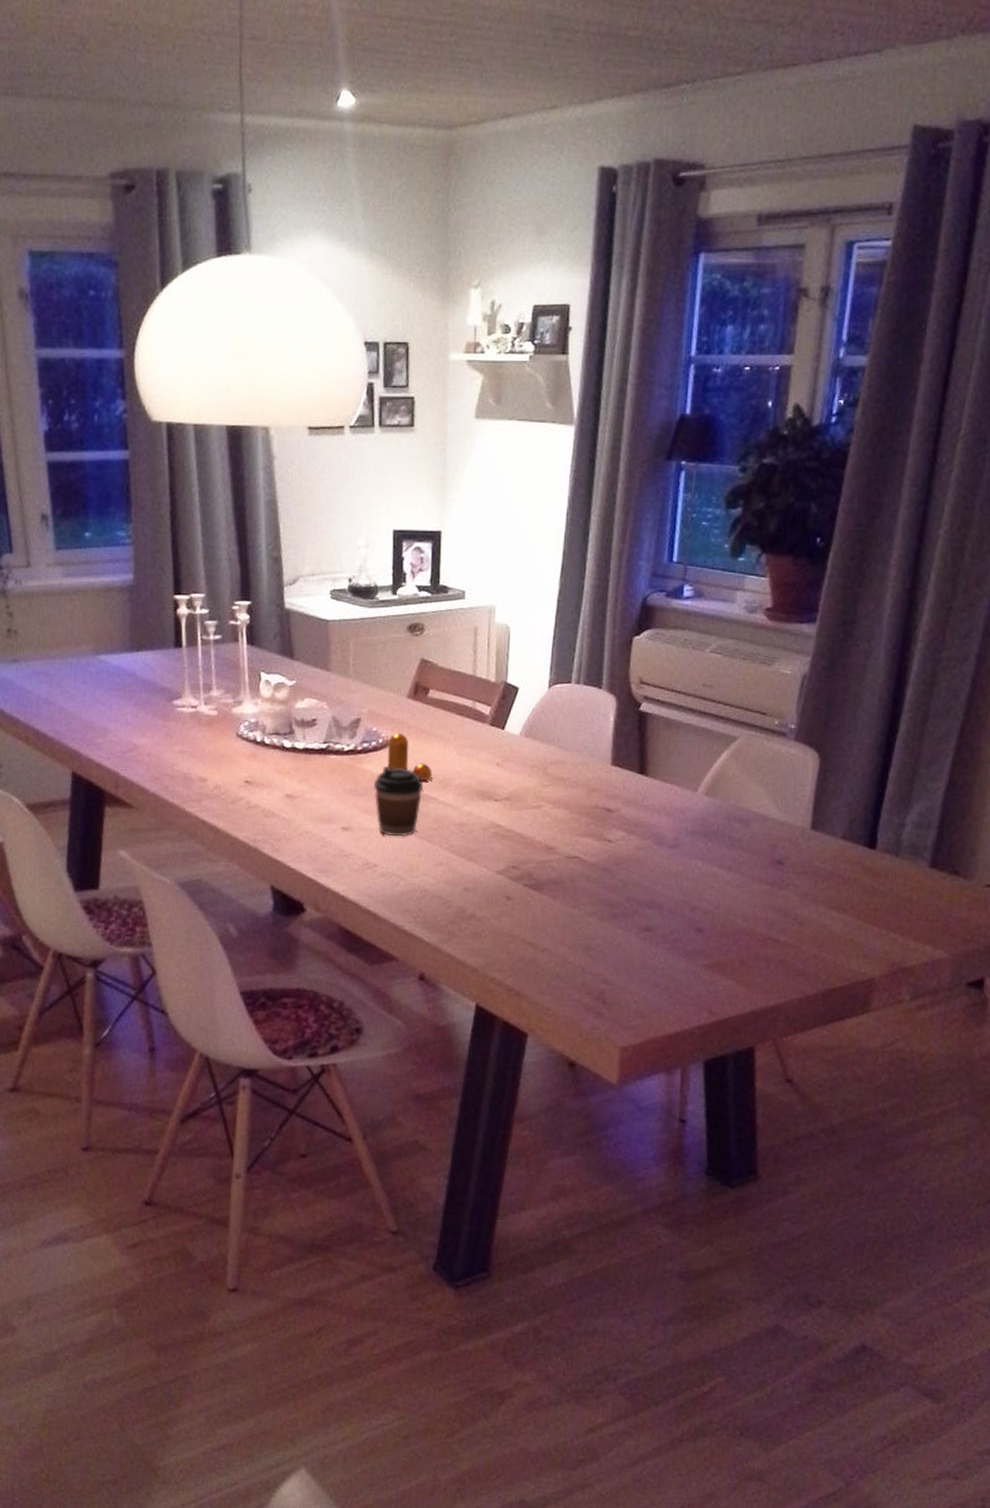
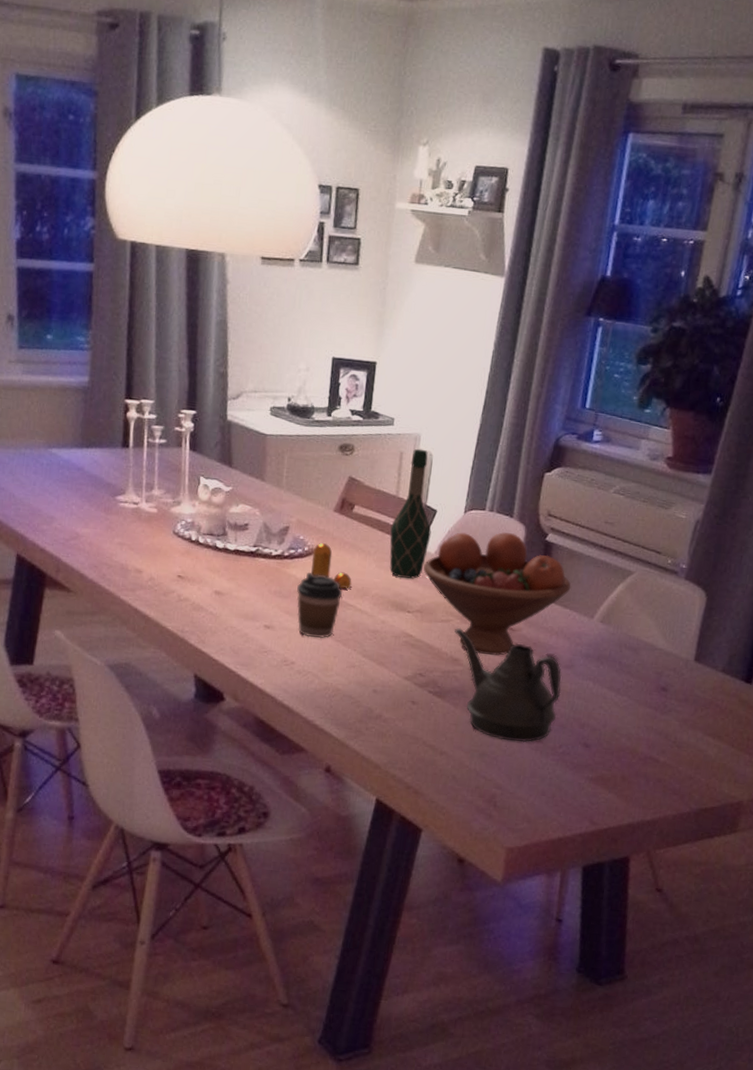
wine bottle: none [470,622,514,764] -> present [389,448,432,579]
fruit bowl: none [508,704,671,840] -> present [423,531,571,656]
teapot: none [547,813,668,932] -> present [455,627,562,743]

